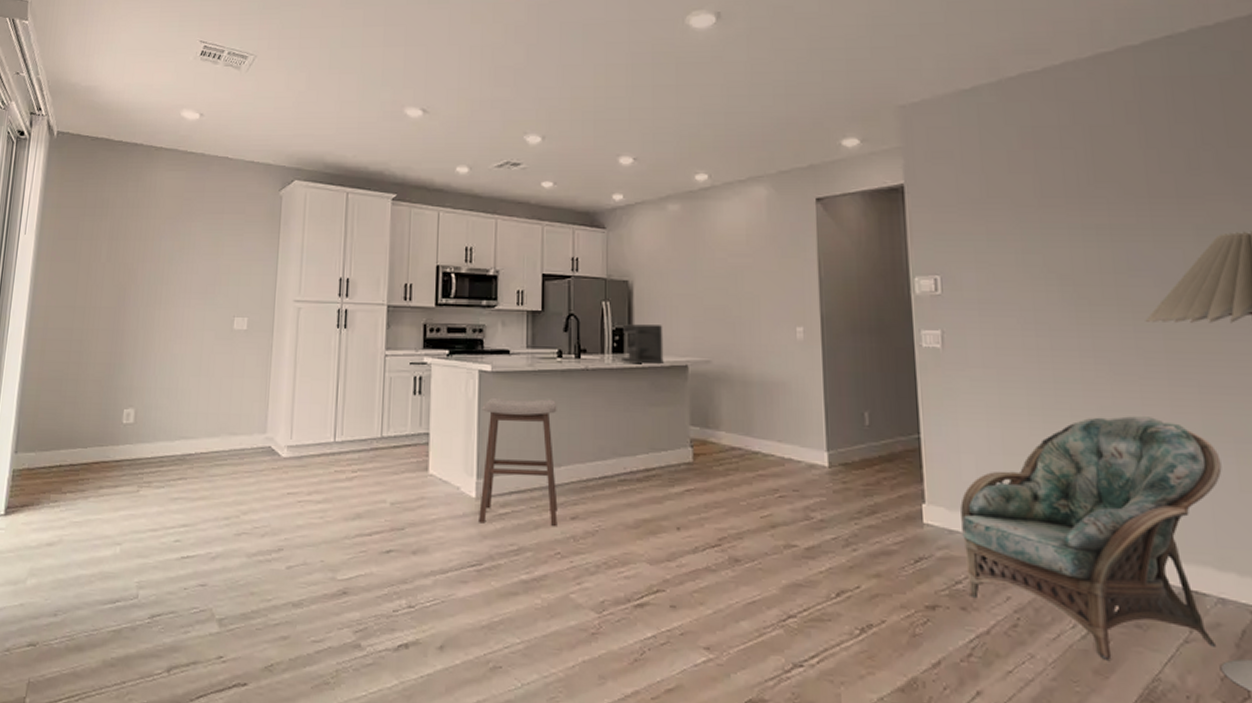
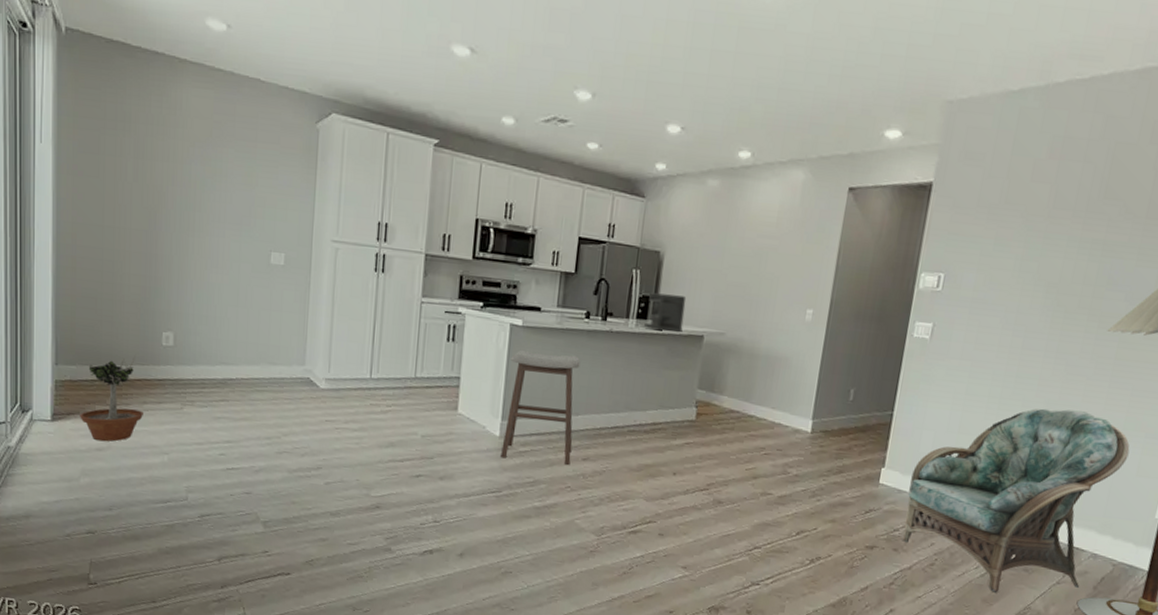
potted tree: none [33,436,98,535] -> present [80,355,143,442]

